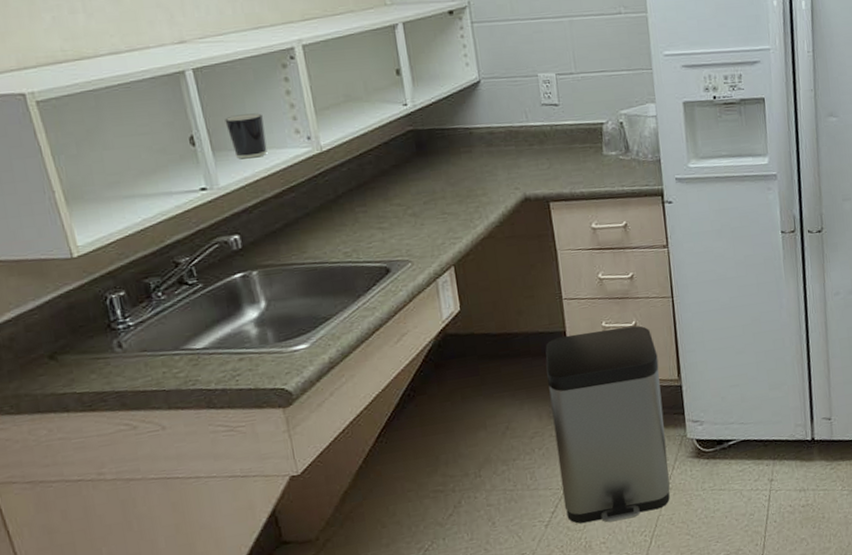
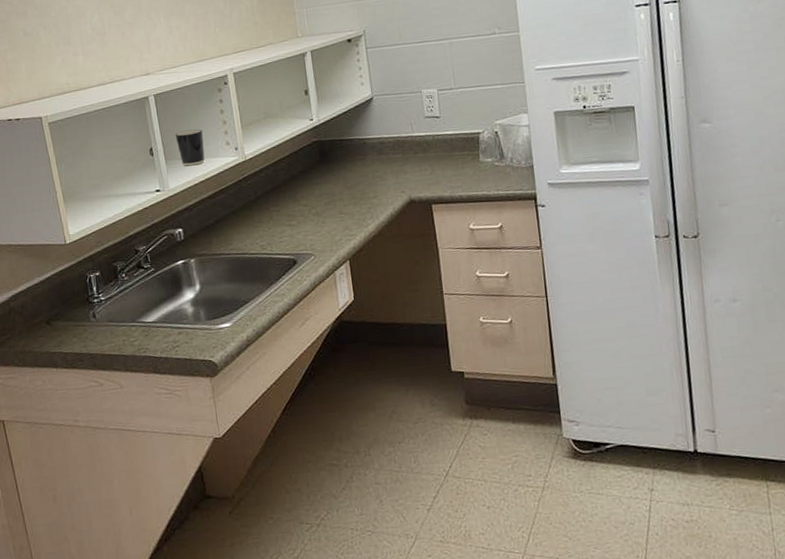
pedal bin: present [545,325,670,524] -> none [428,323,547,514]

